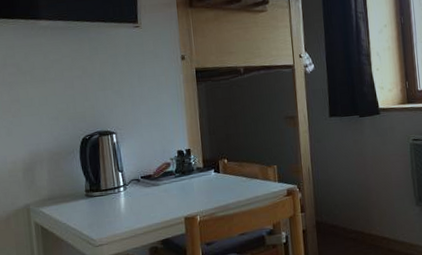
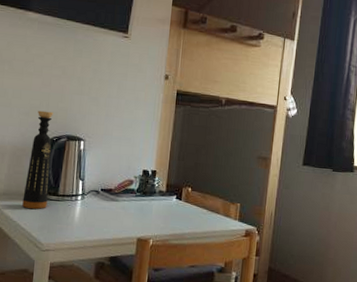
bottle: none [66,111,92,209] -> present [22,110,53,209]

